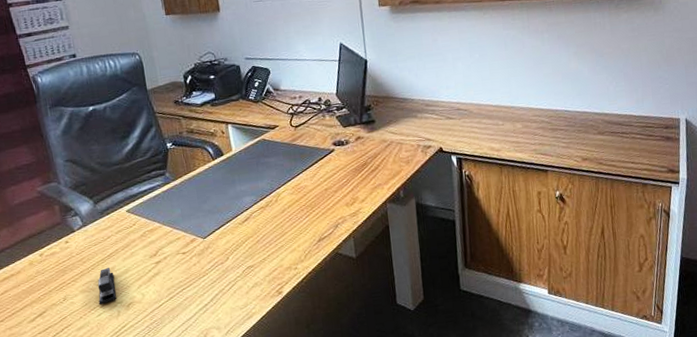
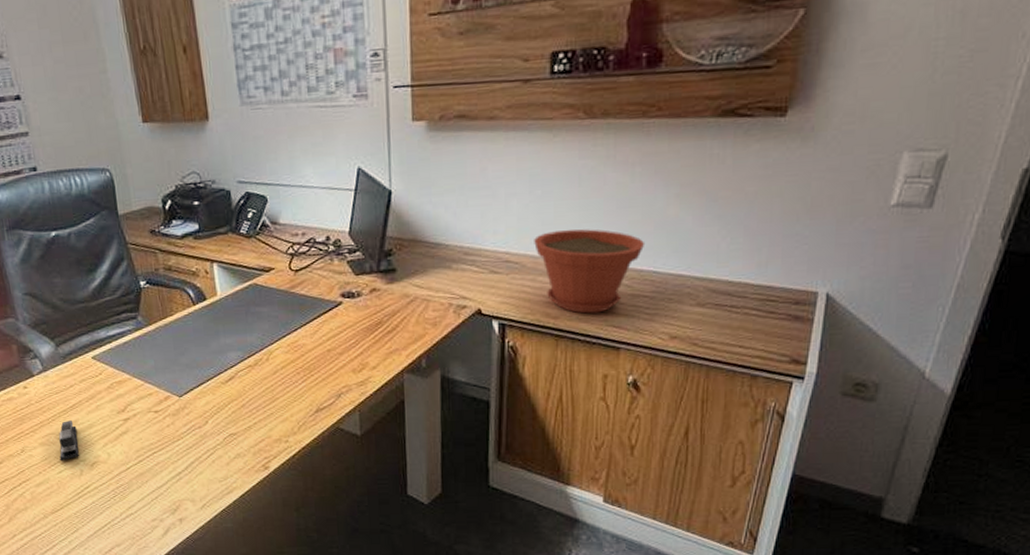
plant pot: none [477,81,557,146] -> present [534,229,645,314]

